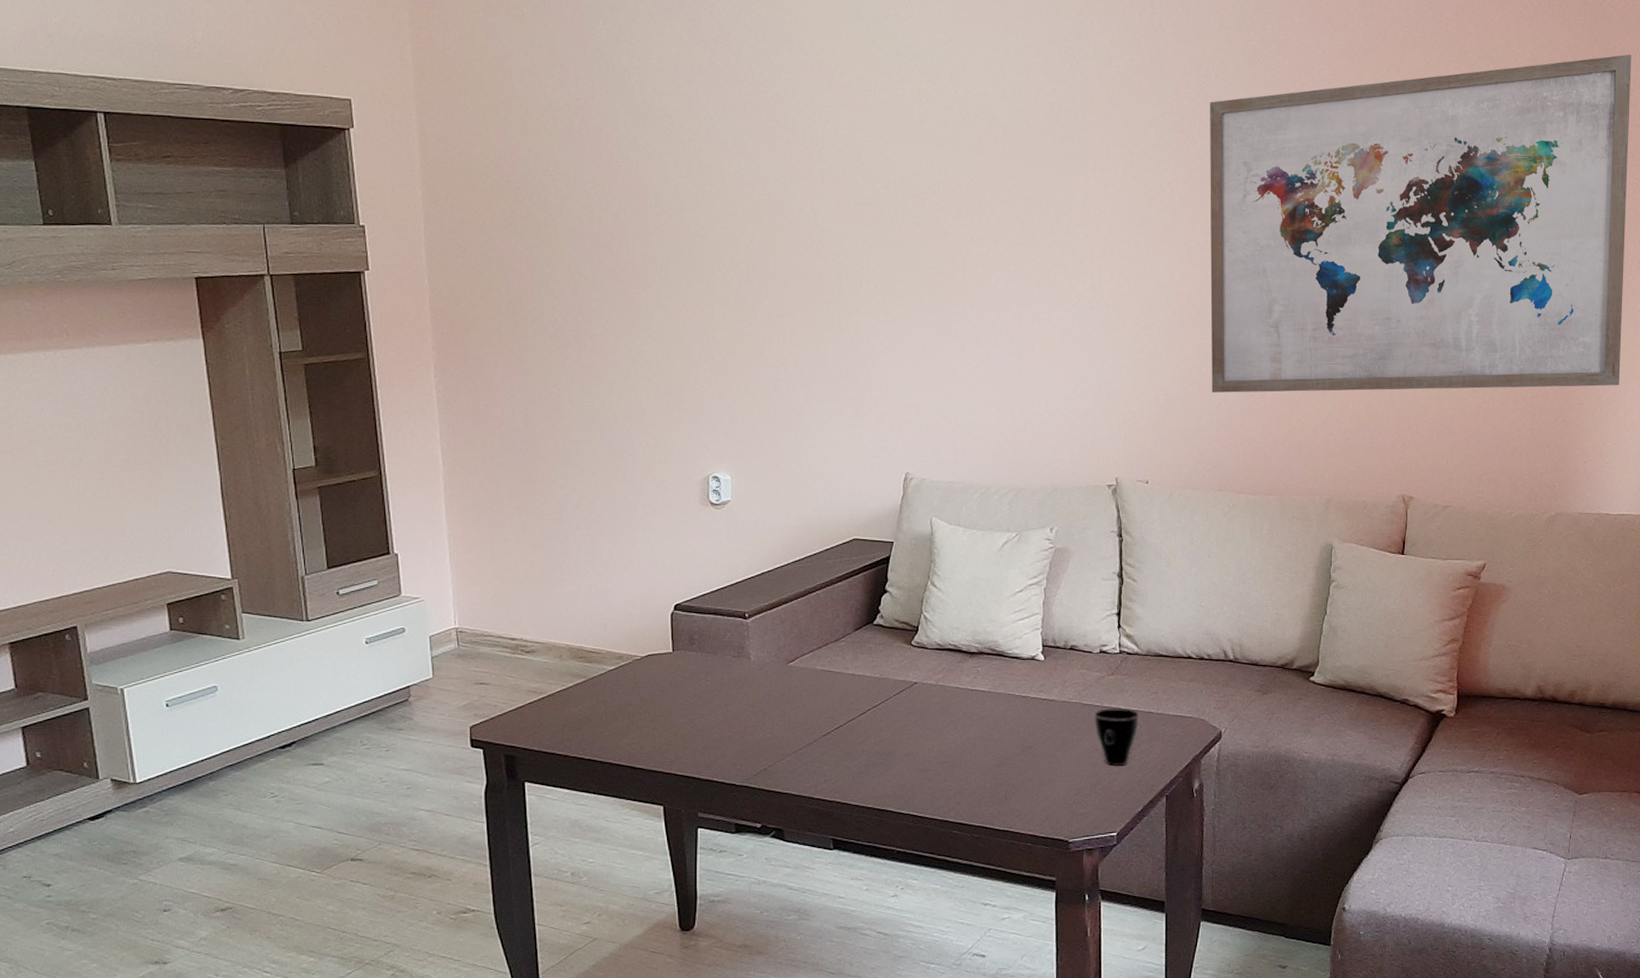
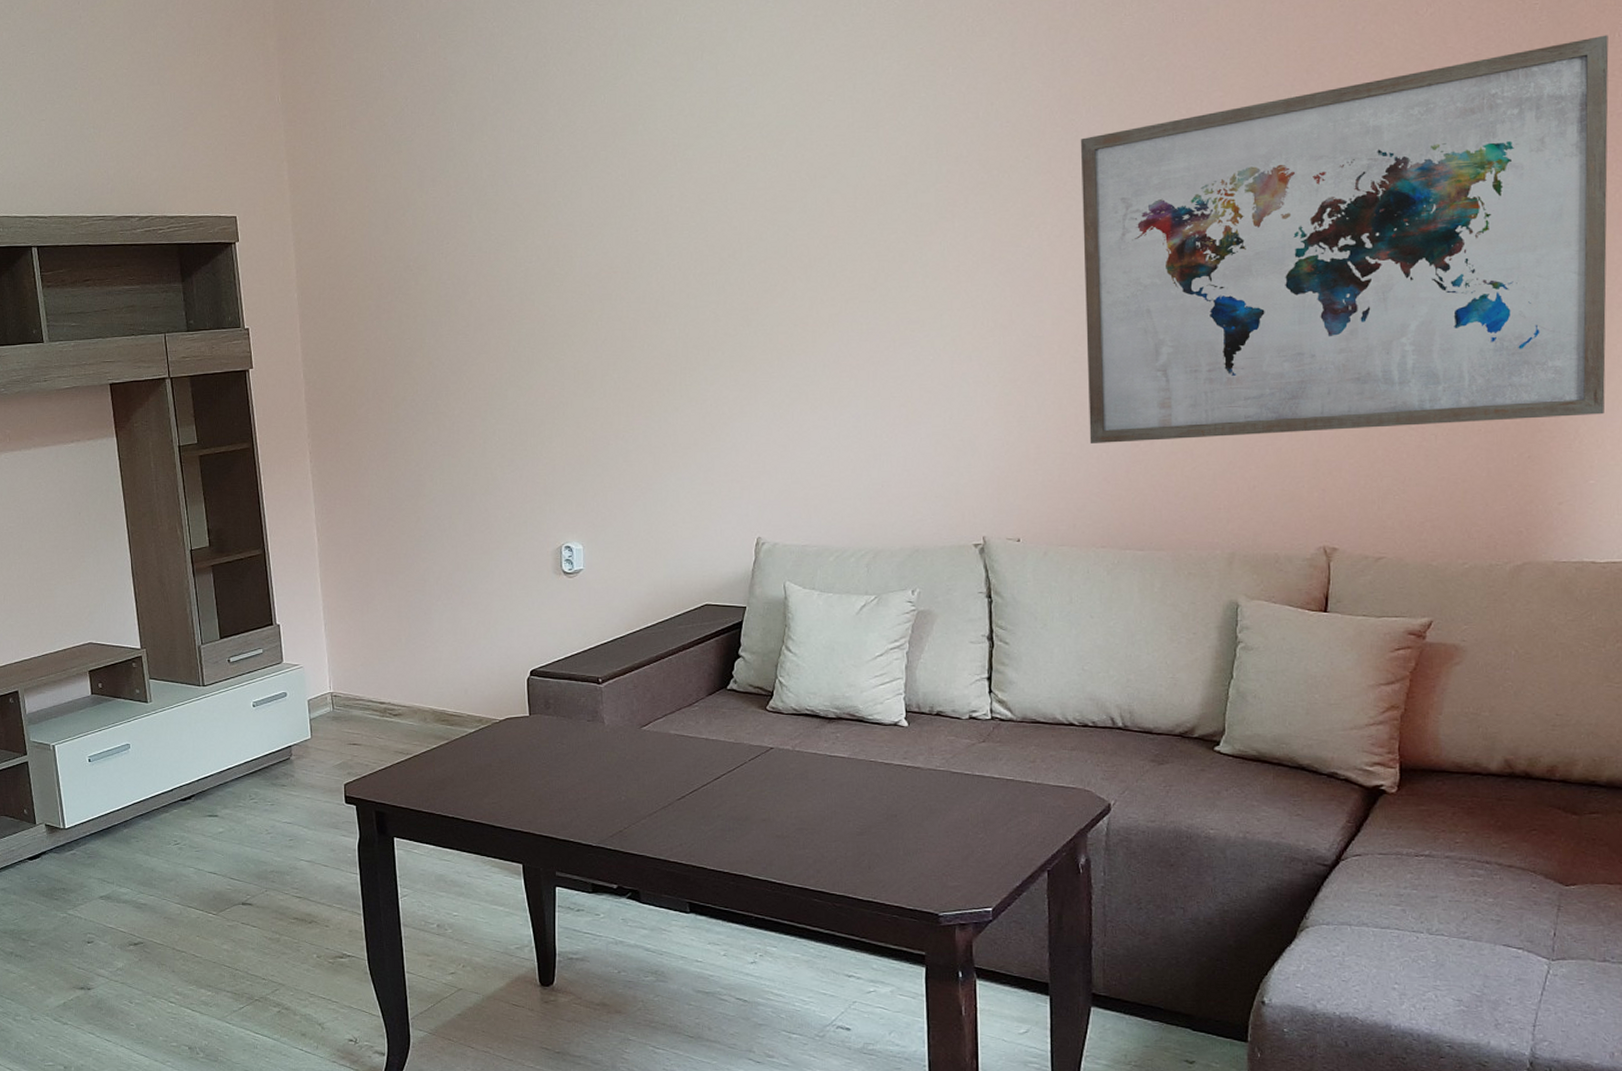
cup: present [1093,708,1140,766] -> none [964,777,1016,837]

